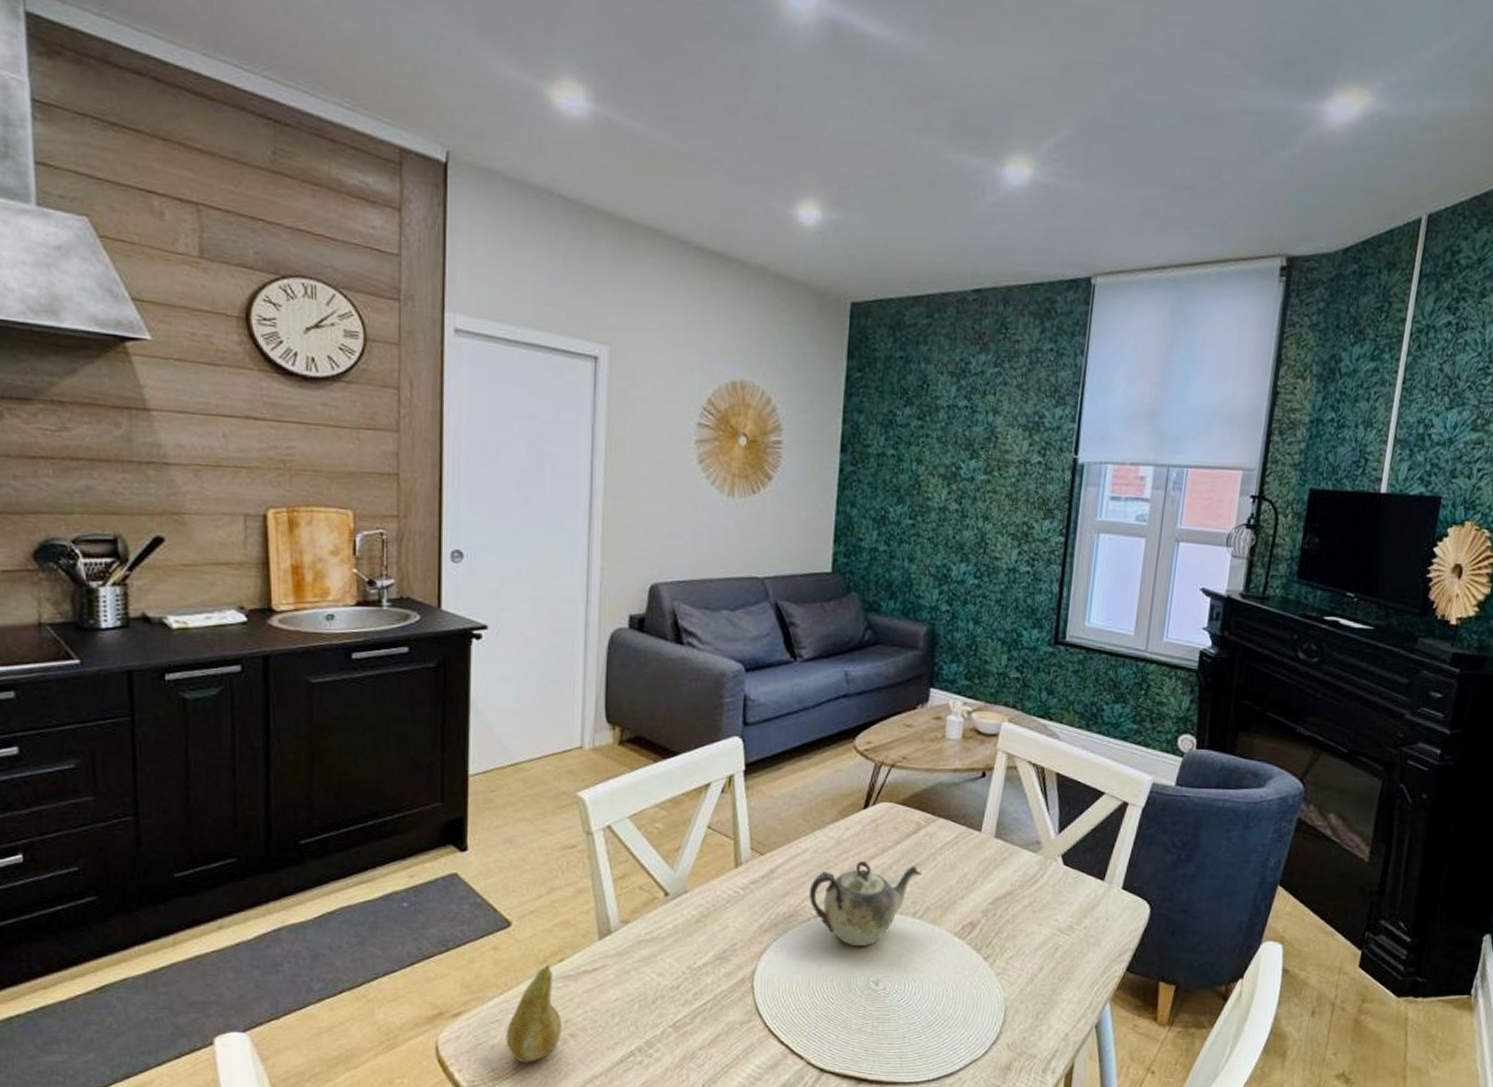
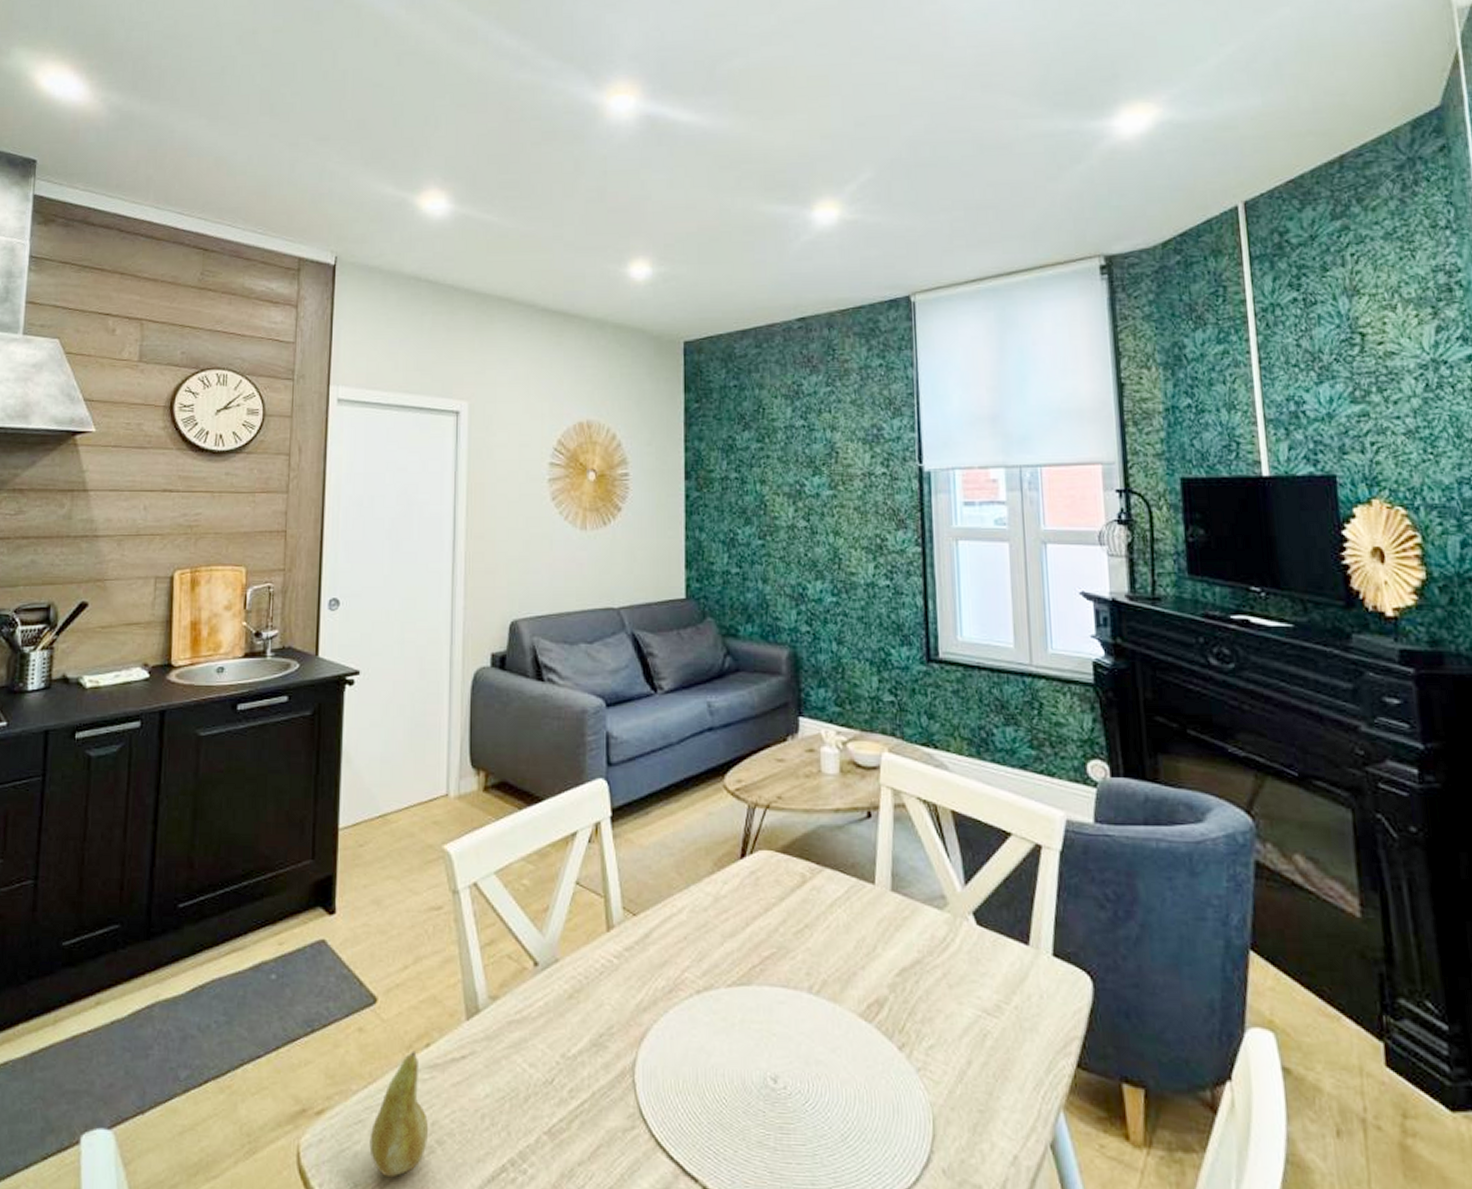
teapot: present [808,861,921,947] -> none [688,922,813,1032]

